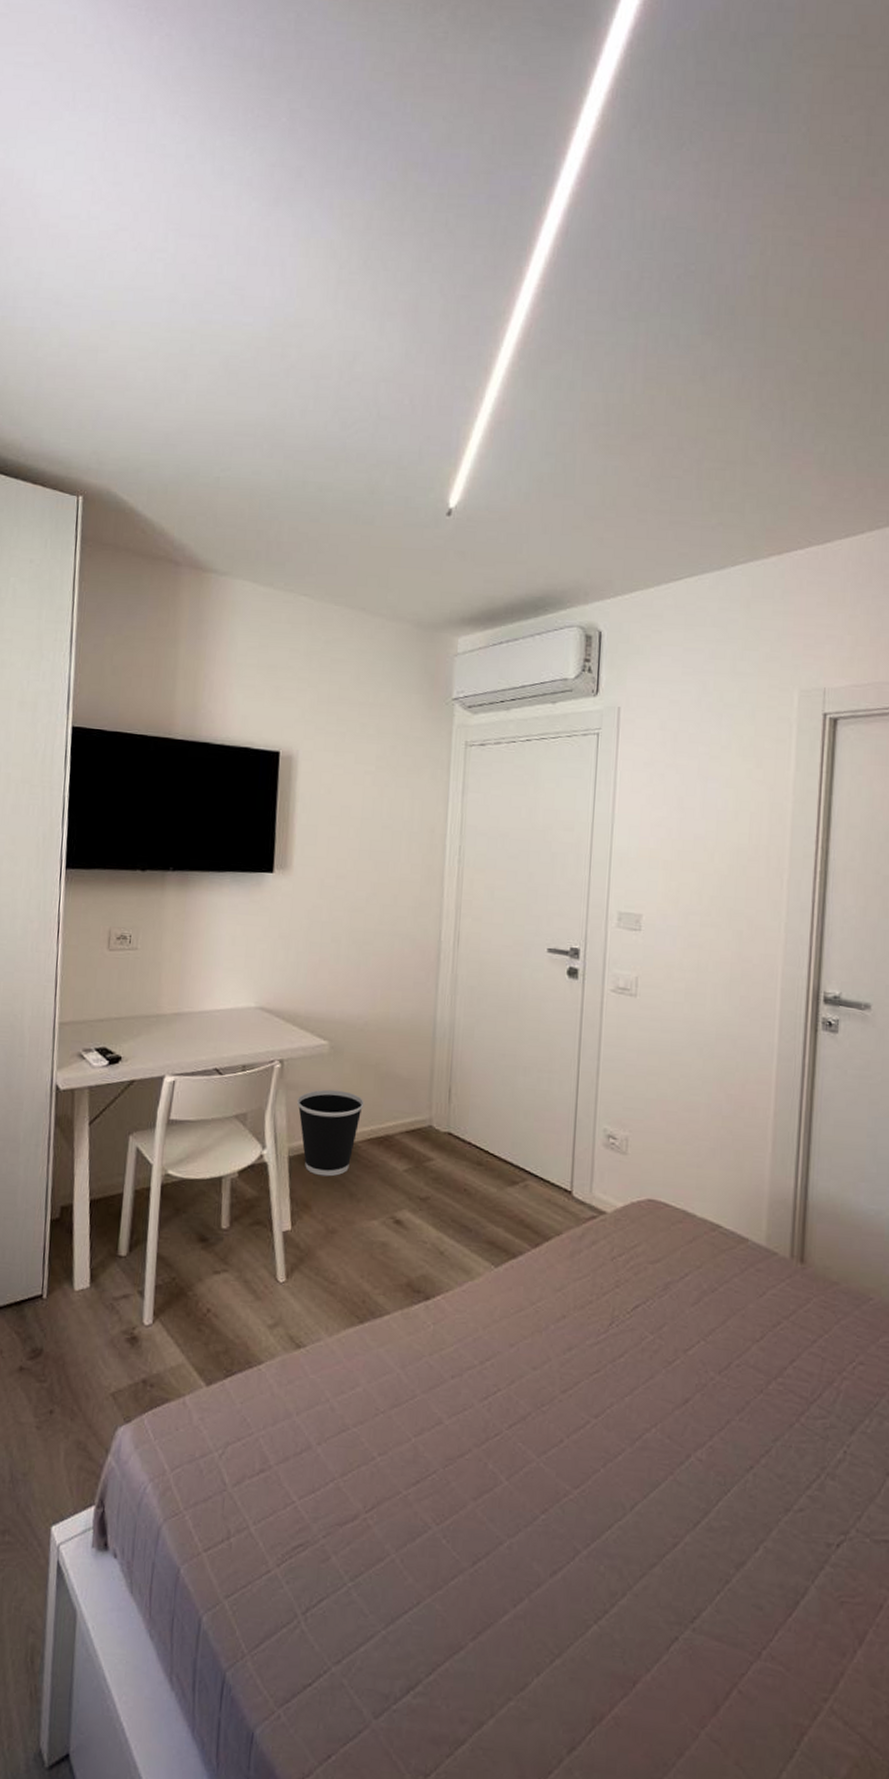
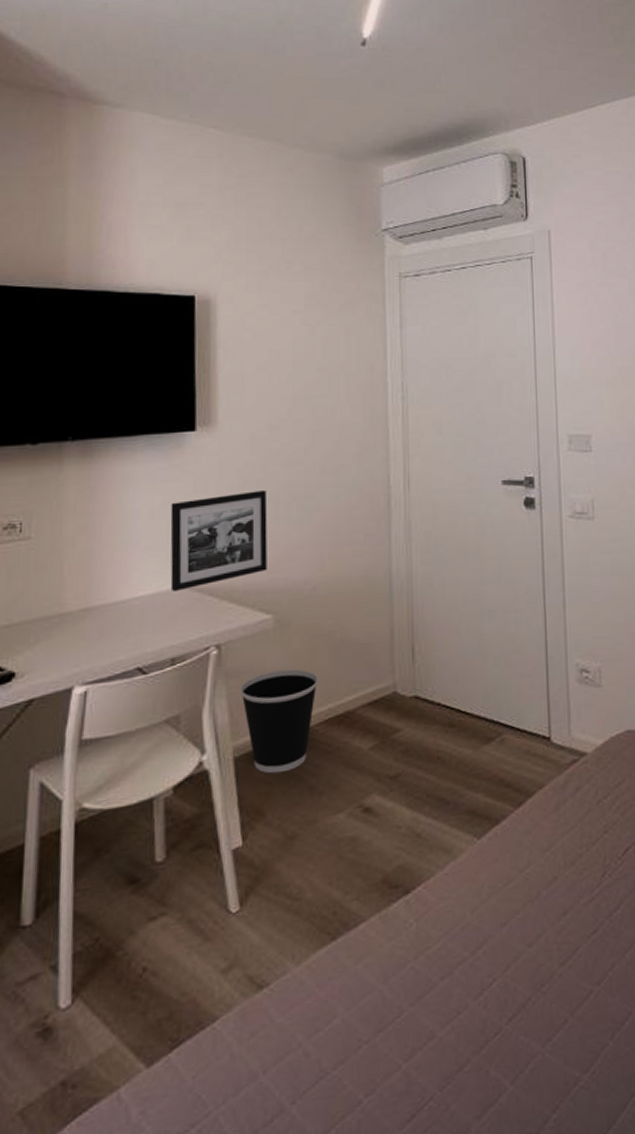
picture frame: none [245,931,331,1010] -> present [170,491,267,592]

